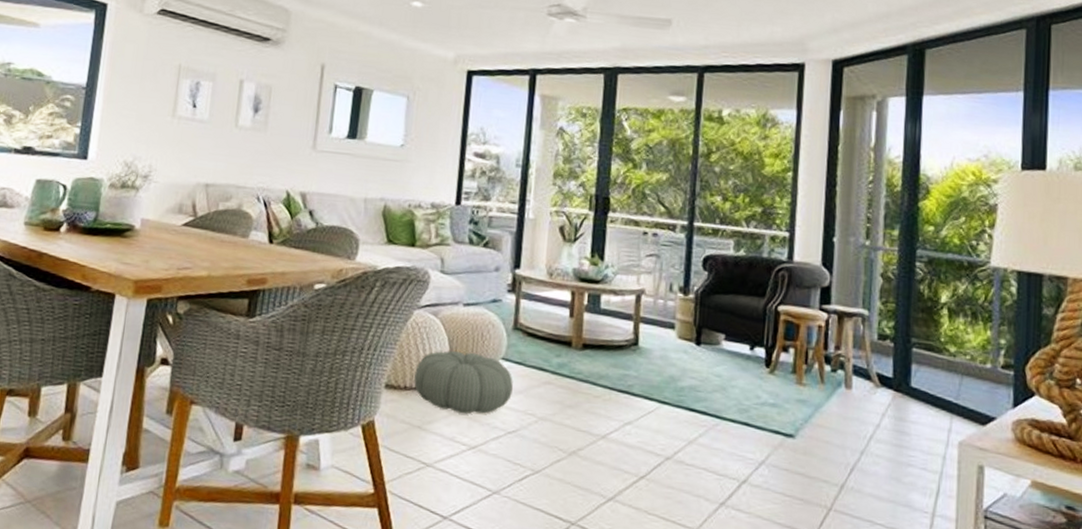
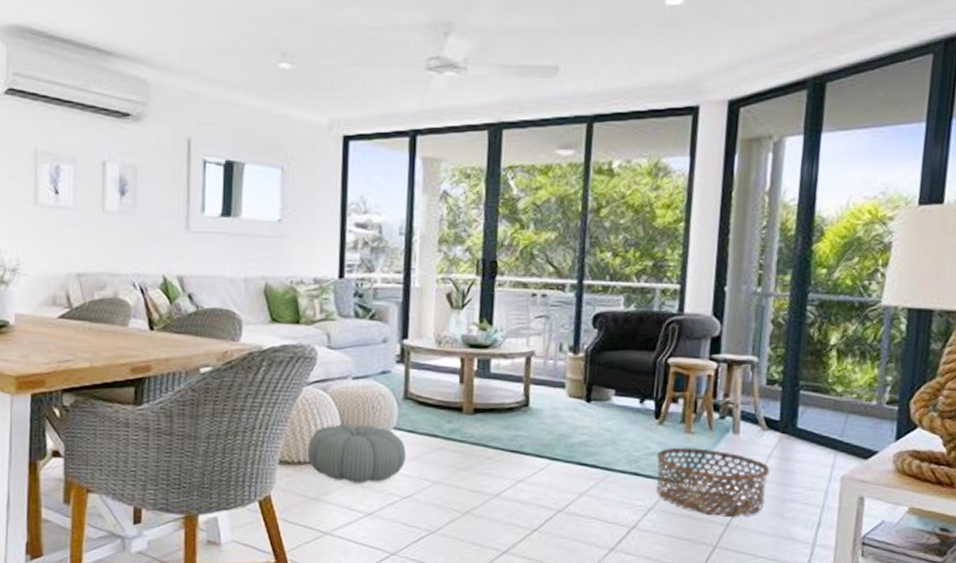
basket: none [767,398,885,477] -> present [656,447,770,517]

